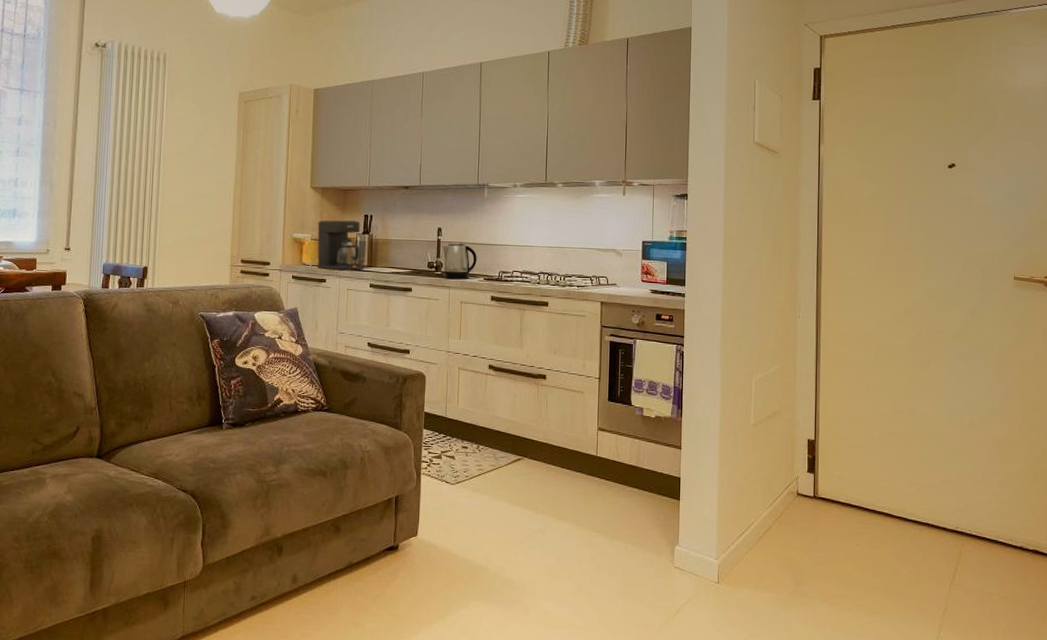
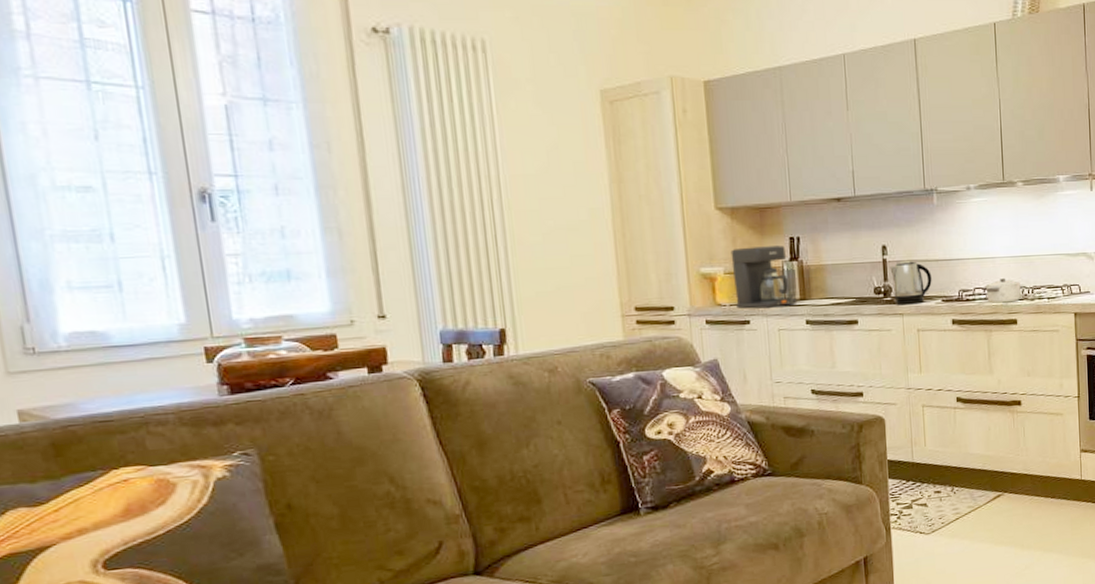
cooking pot: none [523,265,554,287] -> present [986,278,1021,304]

